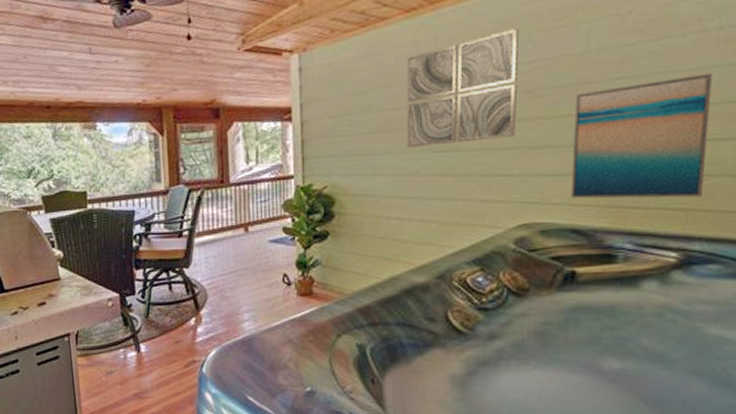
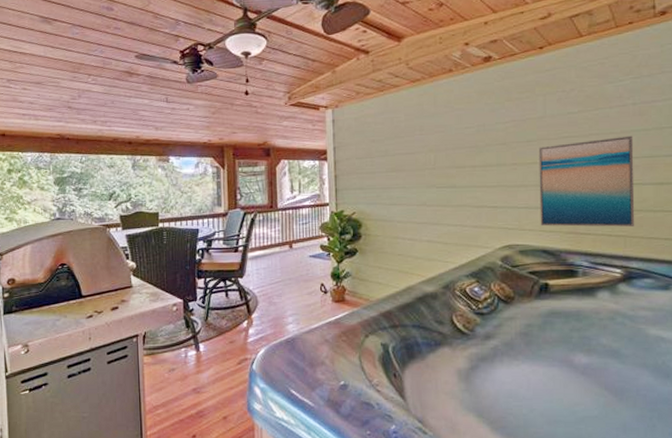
wall art: present [406,28,519,148] -> none [414,97,497,184]

